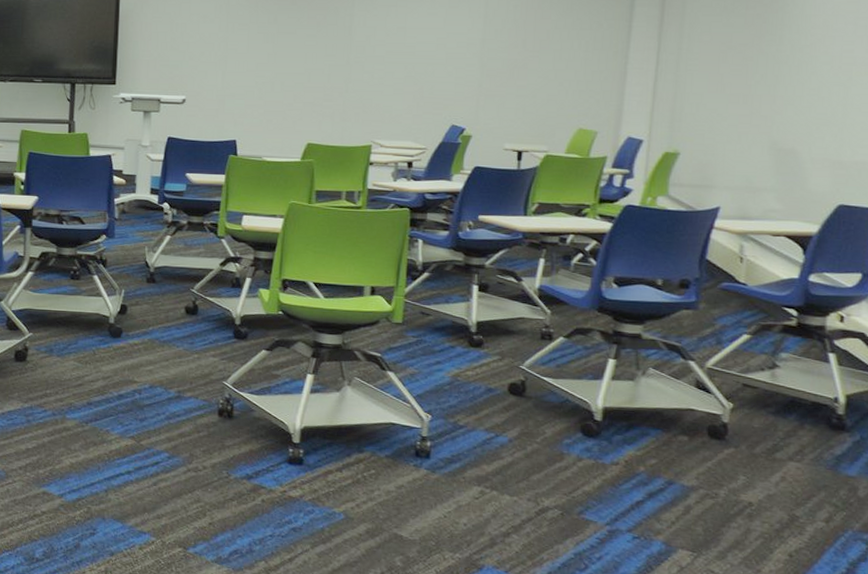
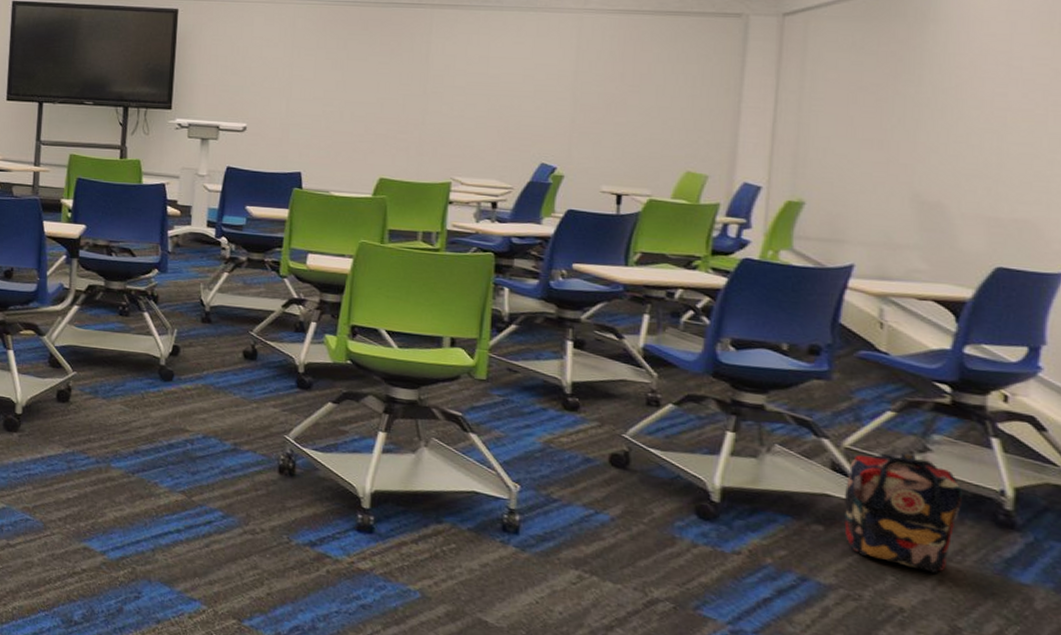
backpack: none [705,369,803,473] -> present [844,452,962,575]

